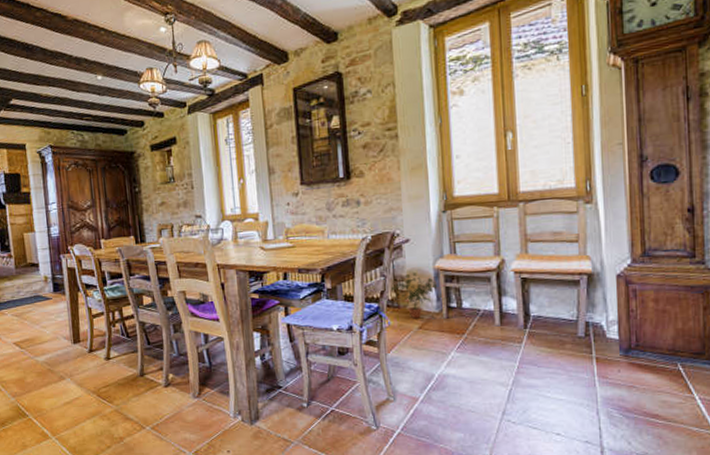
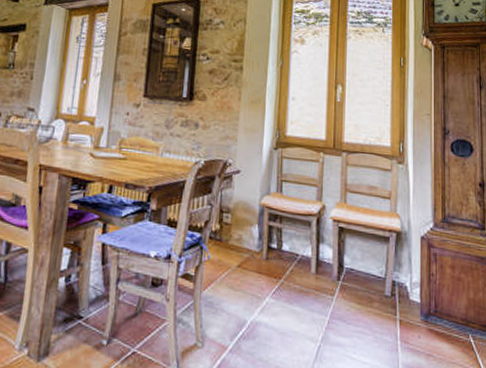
potted plant: present [391,271,438,319] -> none [216,204,262,256]

